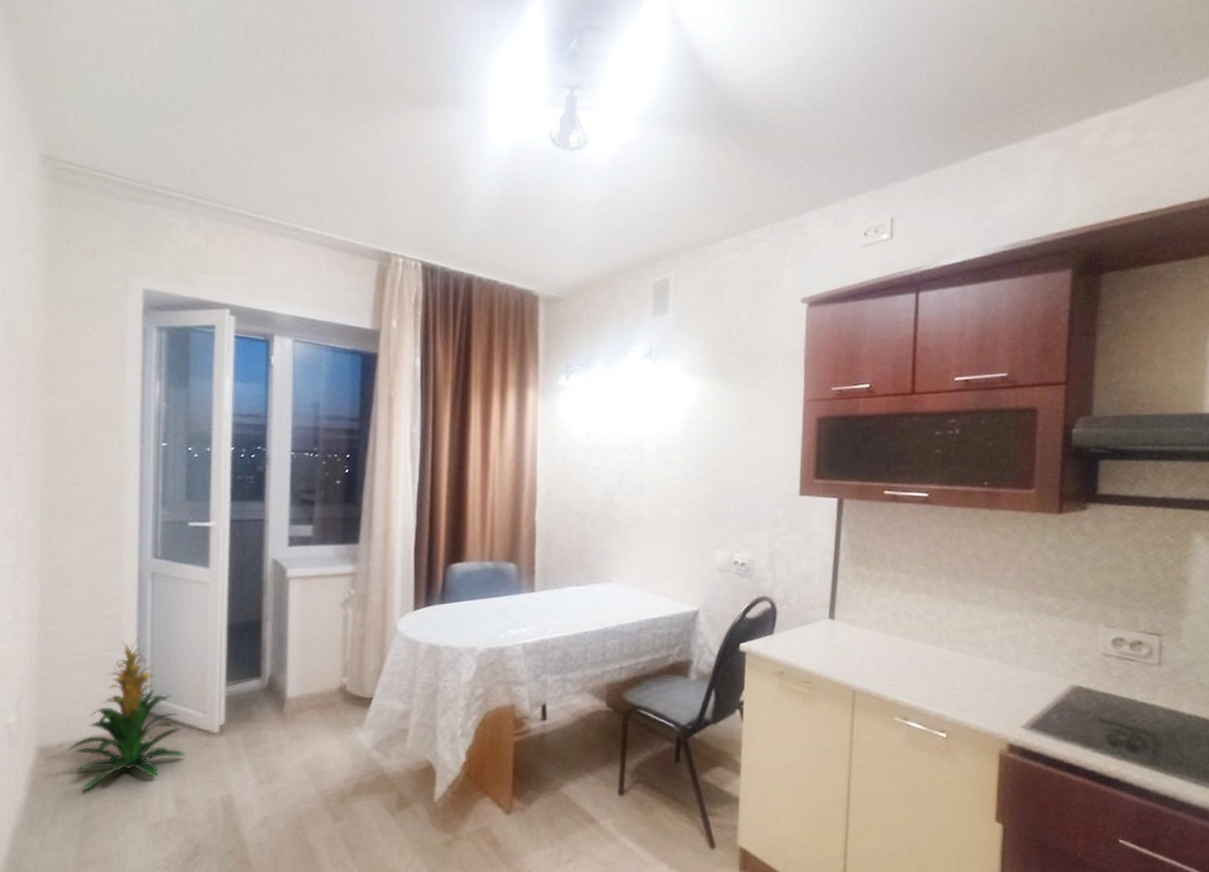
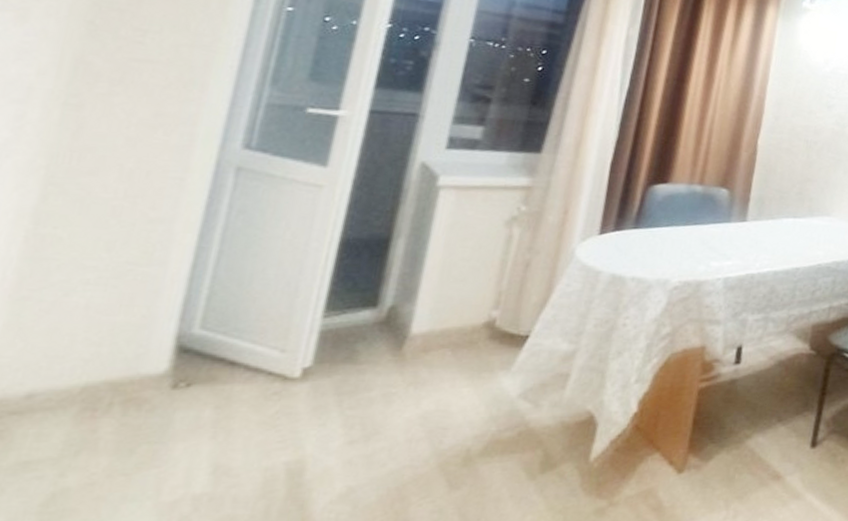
indoor plant: present [69,638,186,791] -> none [44,251,242,460]

